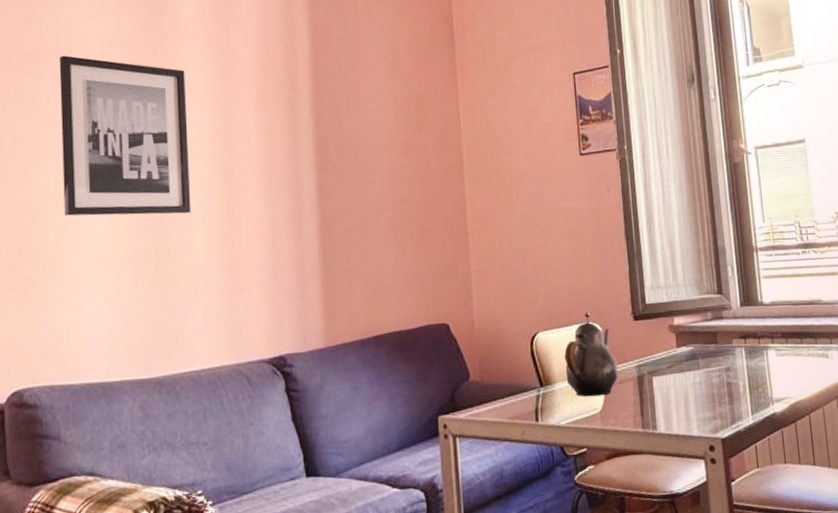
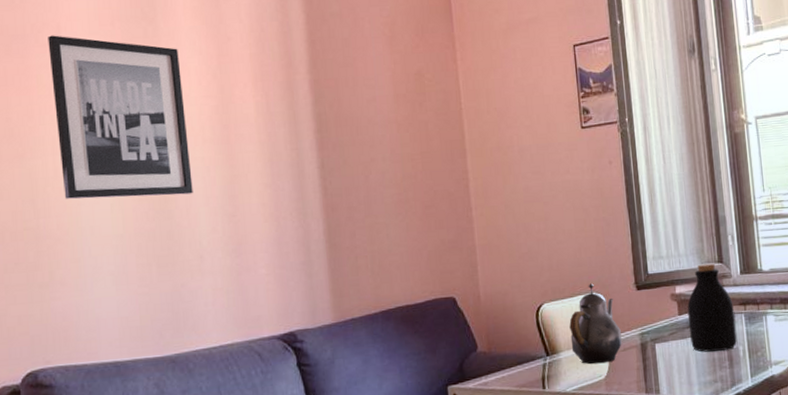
bottle: none [686,294,737,387] -> present [687,263,737,352]

